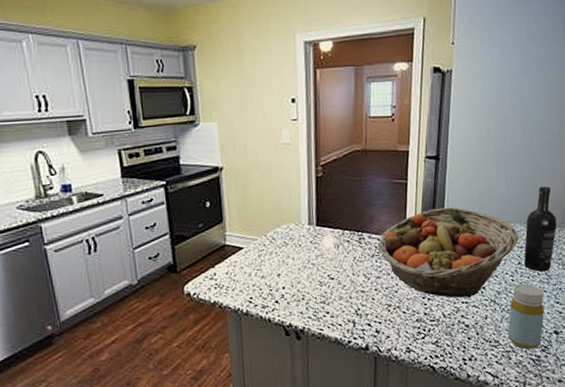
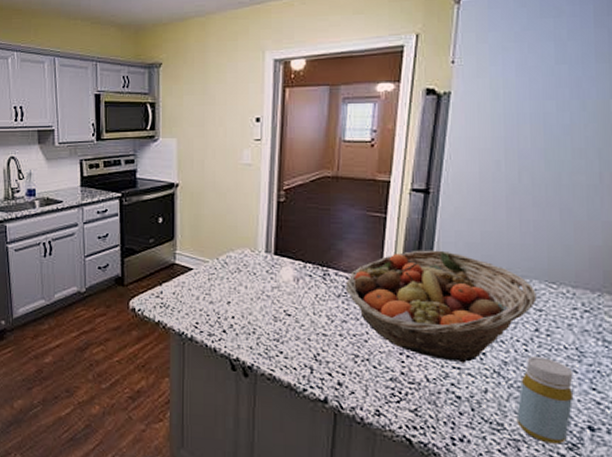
wine bottle: present [524,186,558,272] -> none [544,237,596,347]

